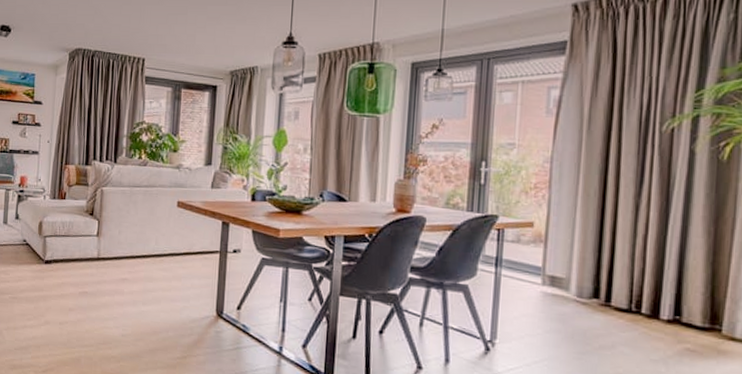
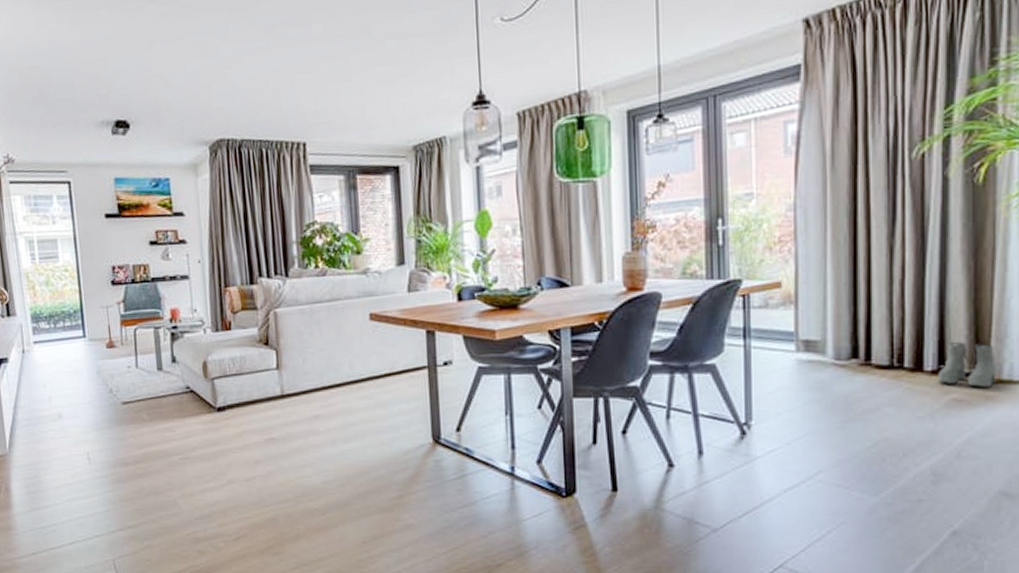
boots: none [673,297,730,343] -> present [938,342,996,387]

